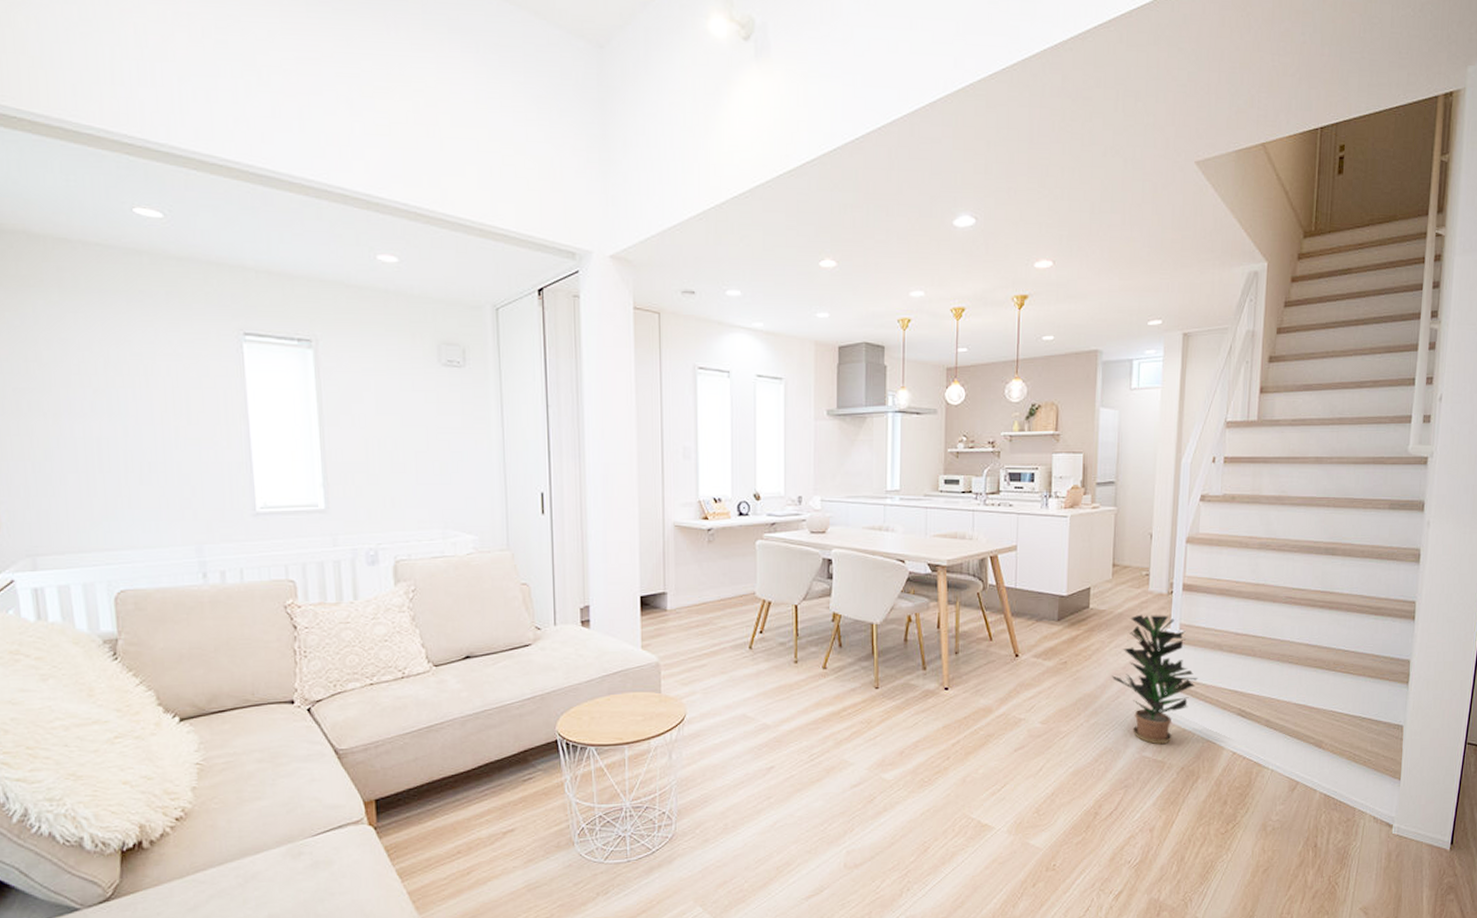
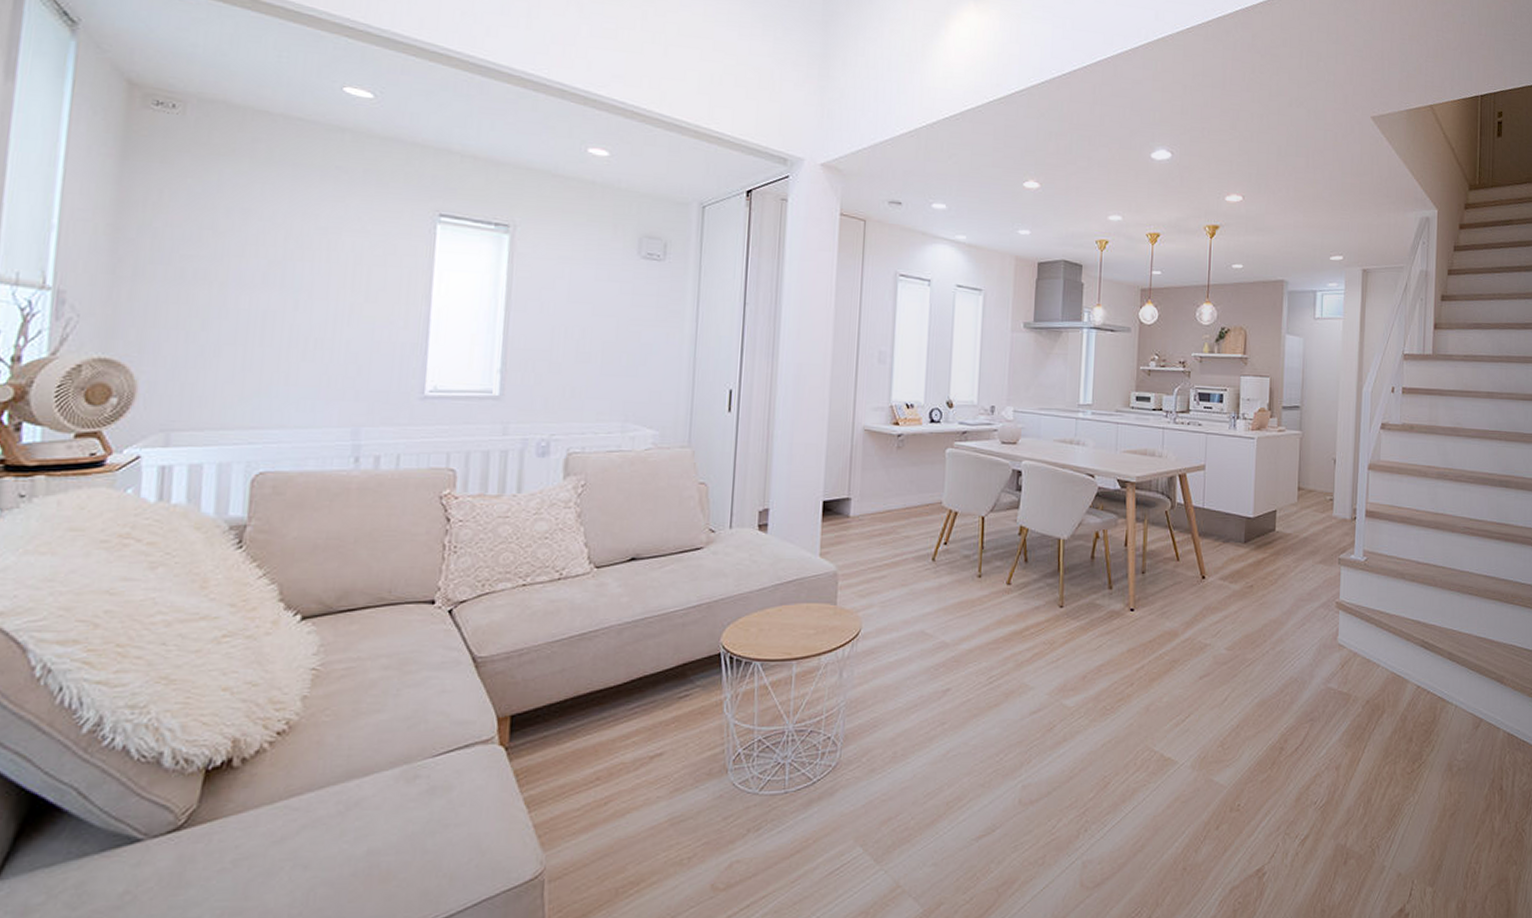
potted plant: present [1112,614,1198,745] -> none [1298,539,1382,676]

